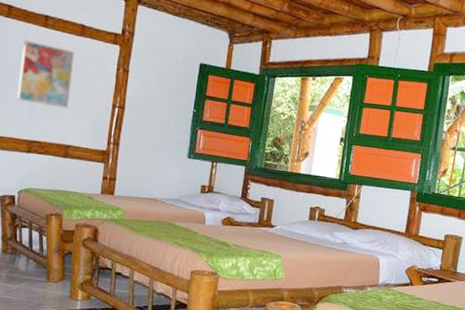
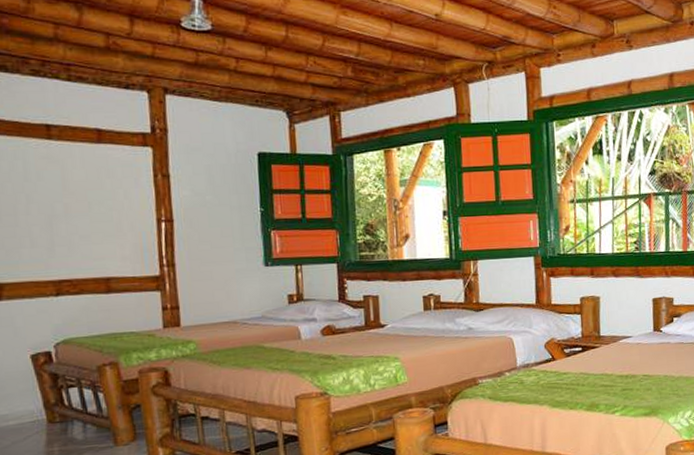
wall art: present [16,40,75,109] -> none [23,158,101,235]

